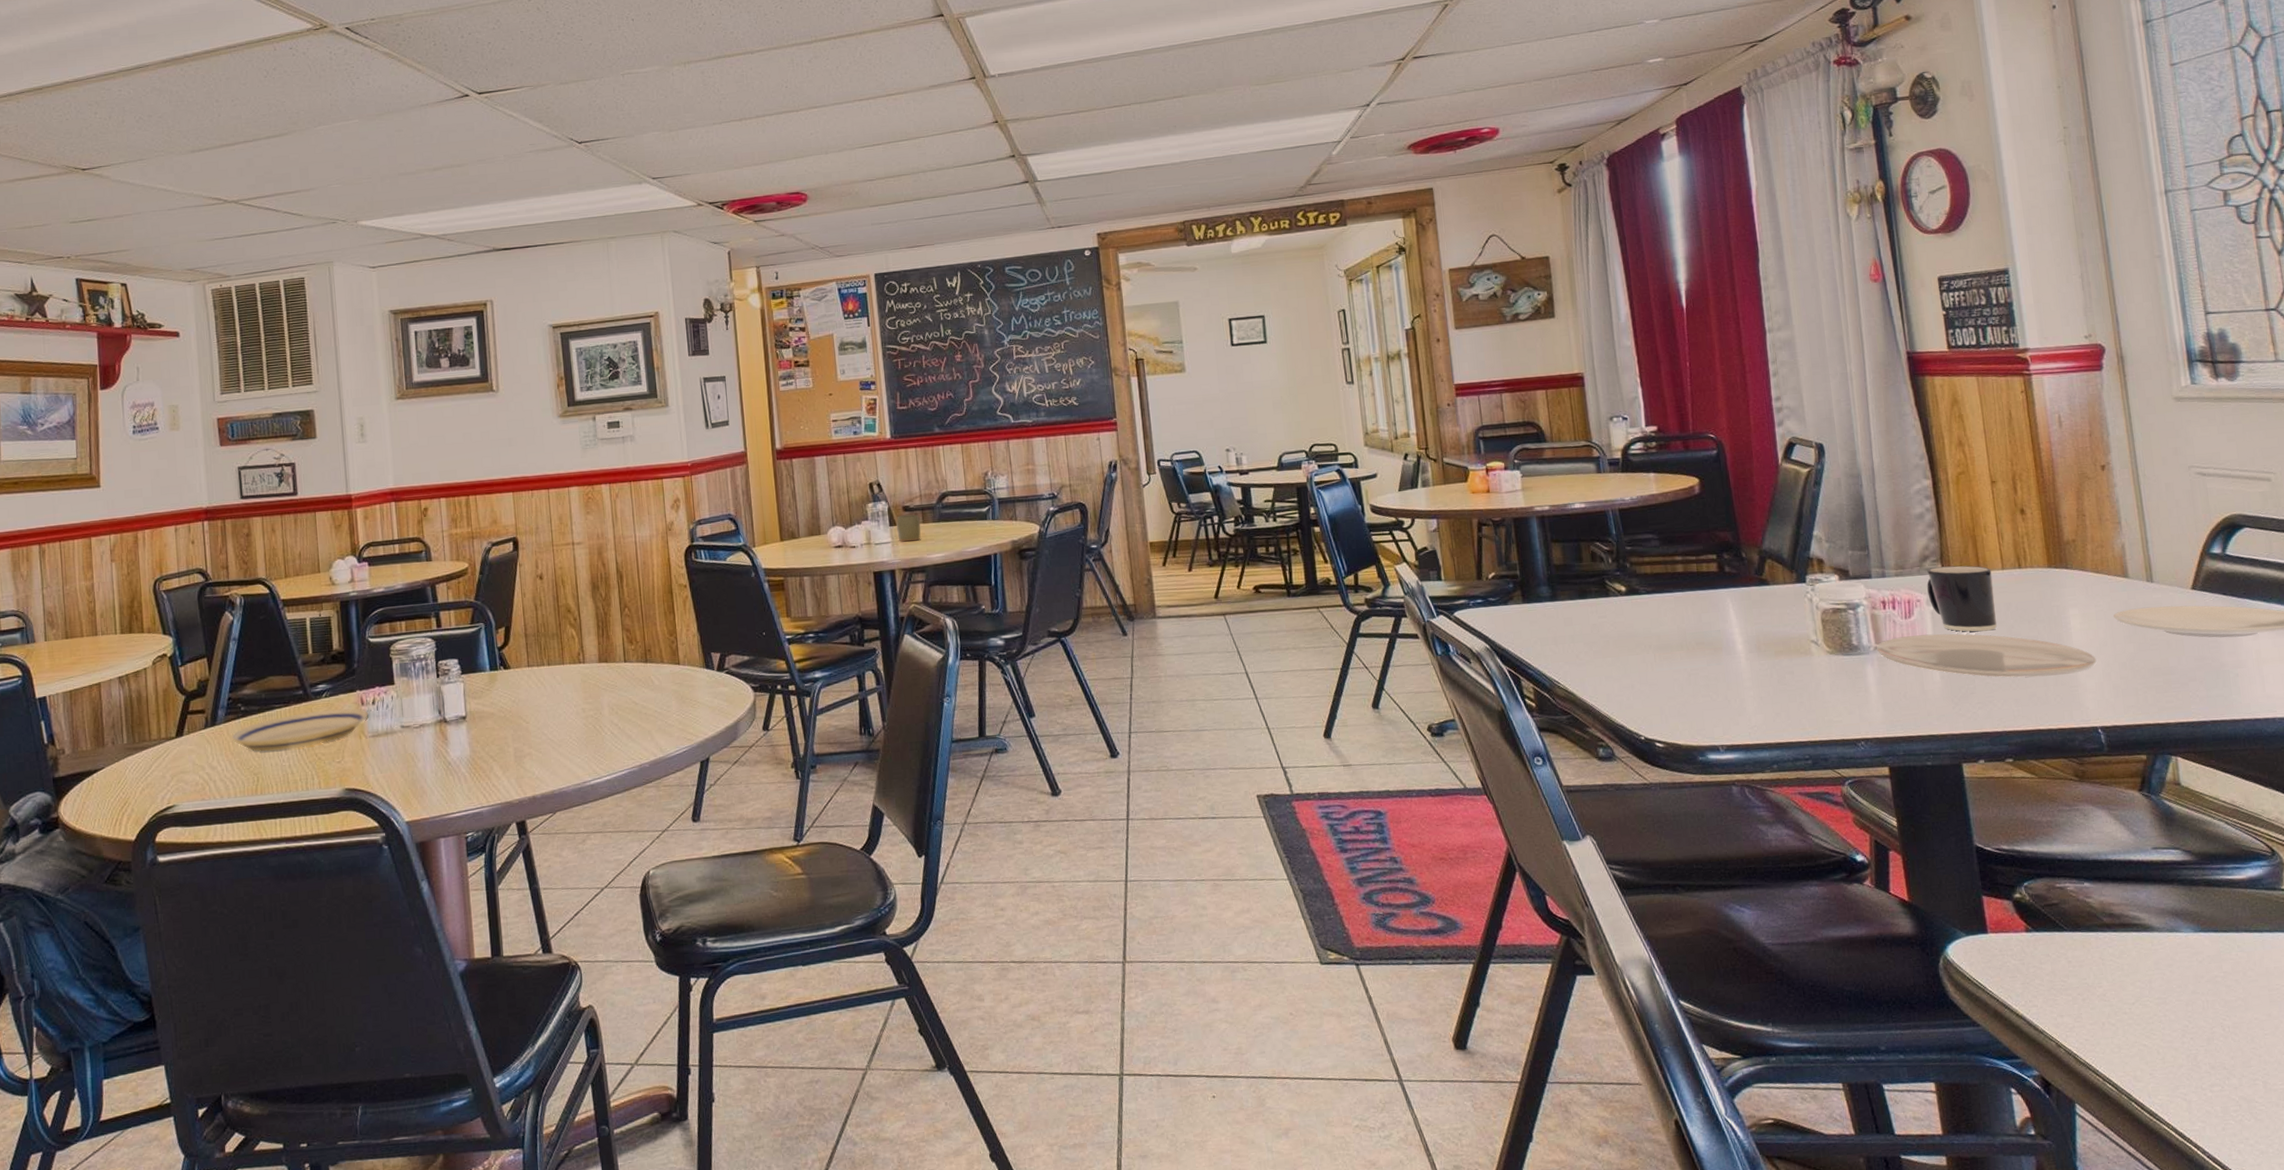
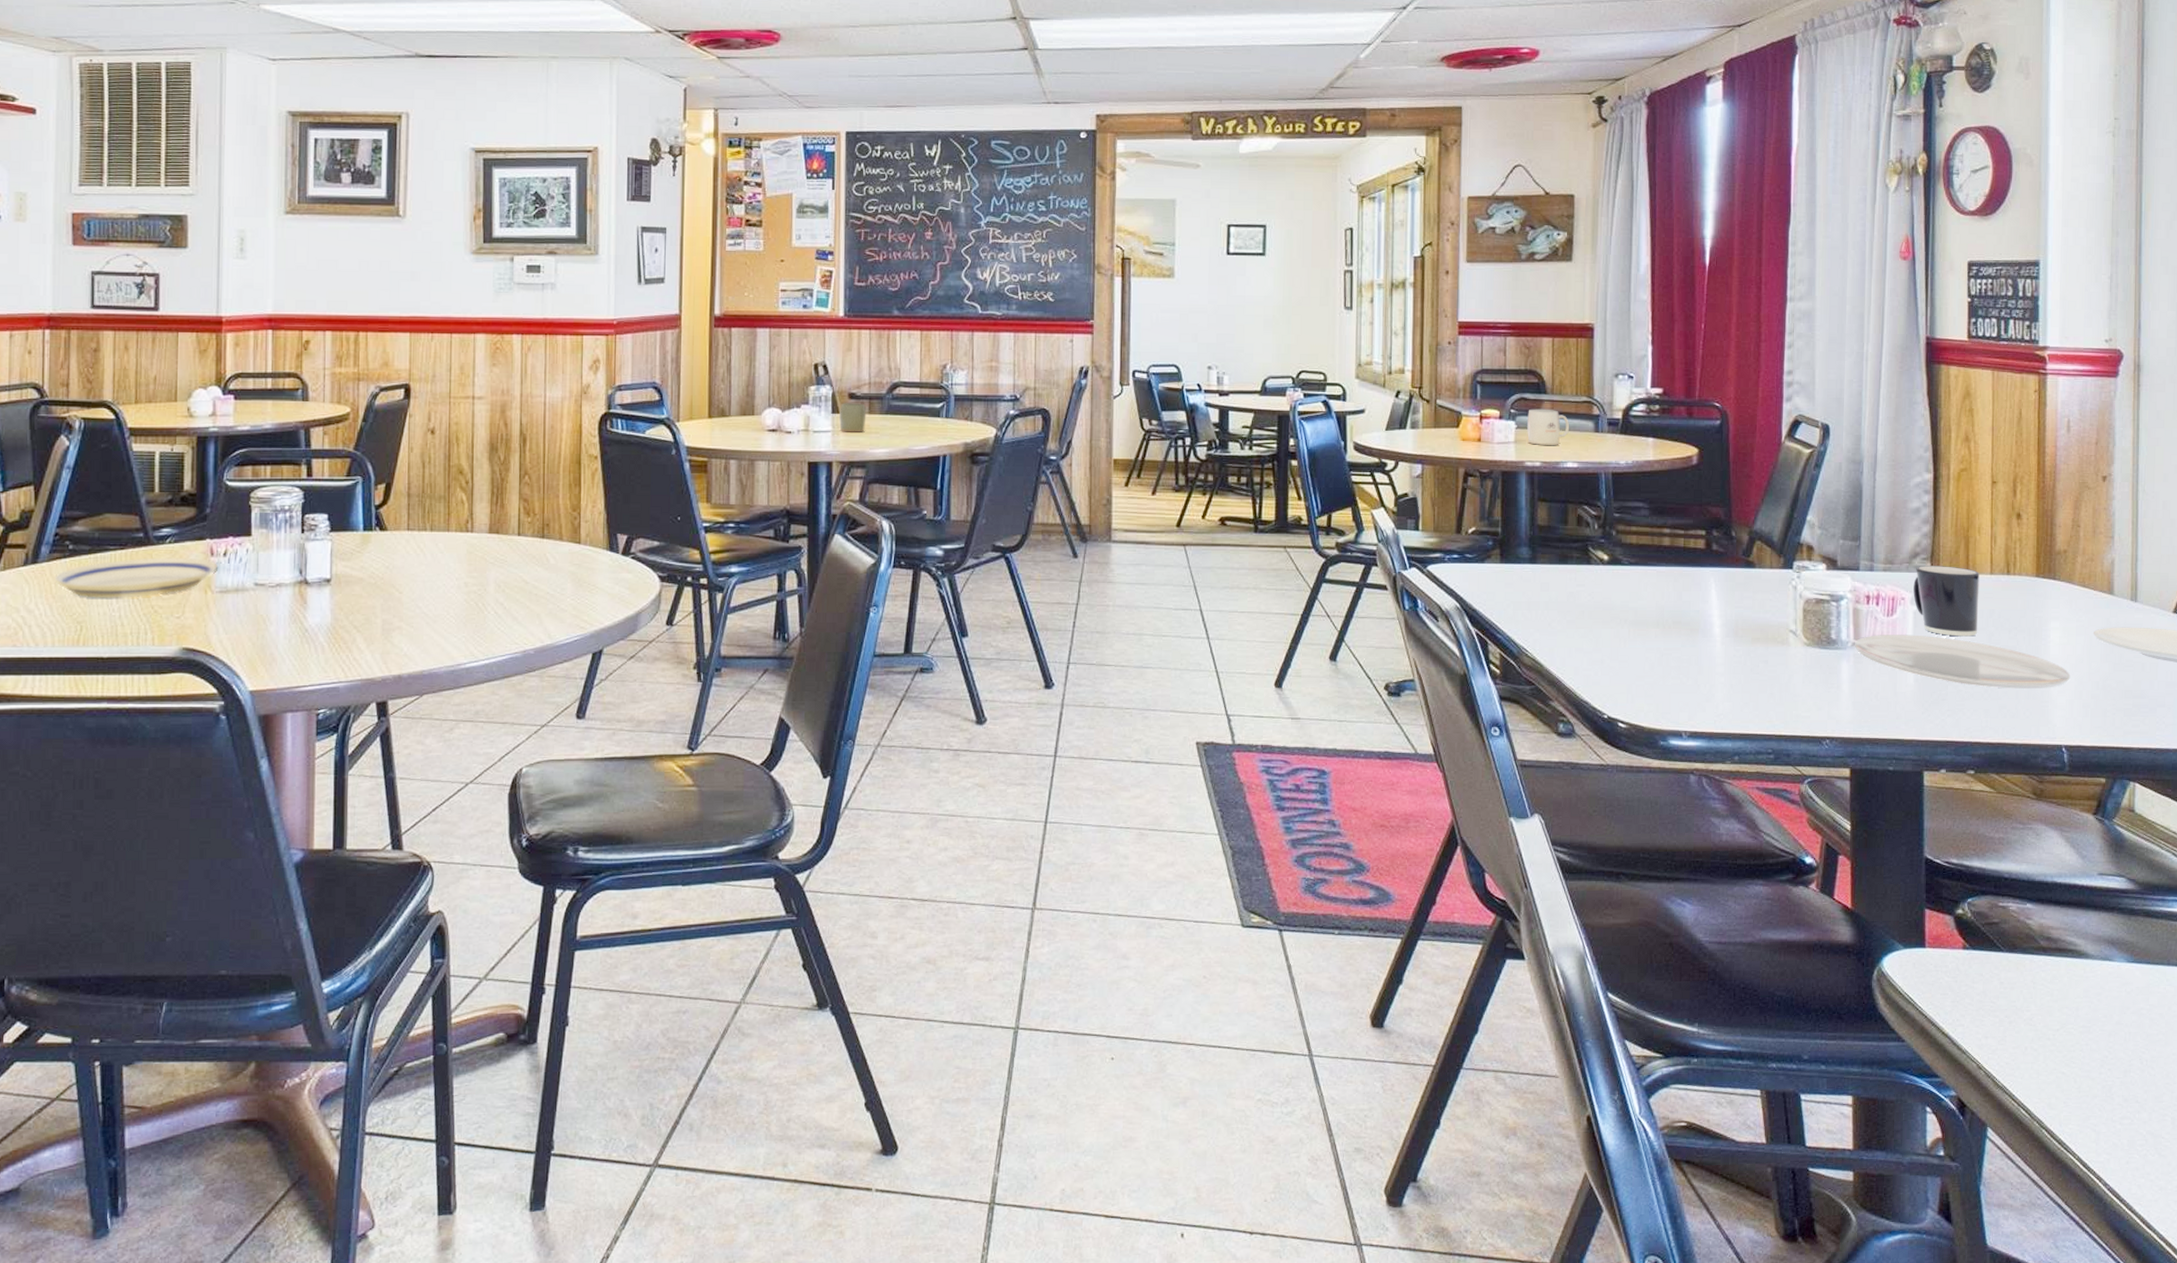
mug: none [1531,456,1573,491] -> present [1527,408,1570,446]

